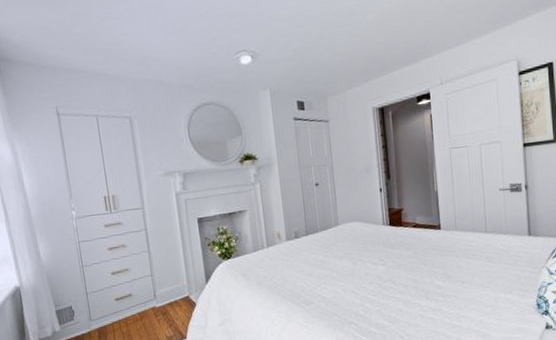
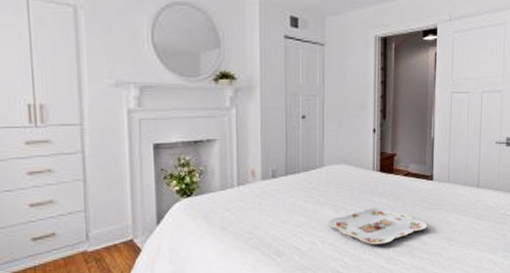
serving tray: none [347,257,440,291] -> present [328,207,428,245]

